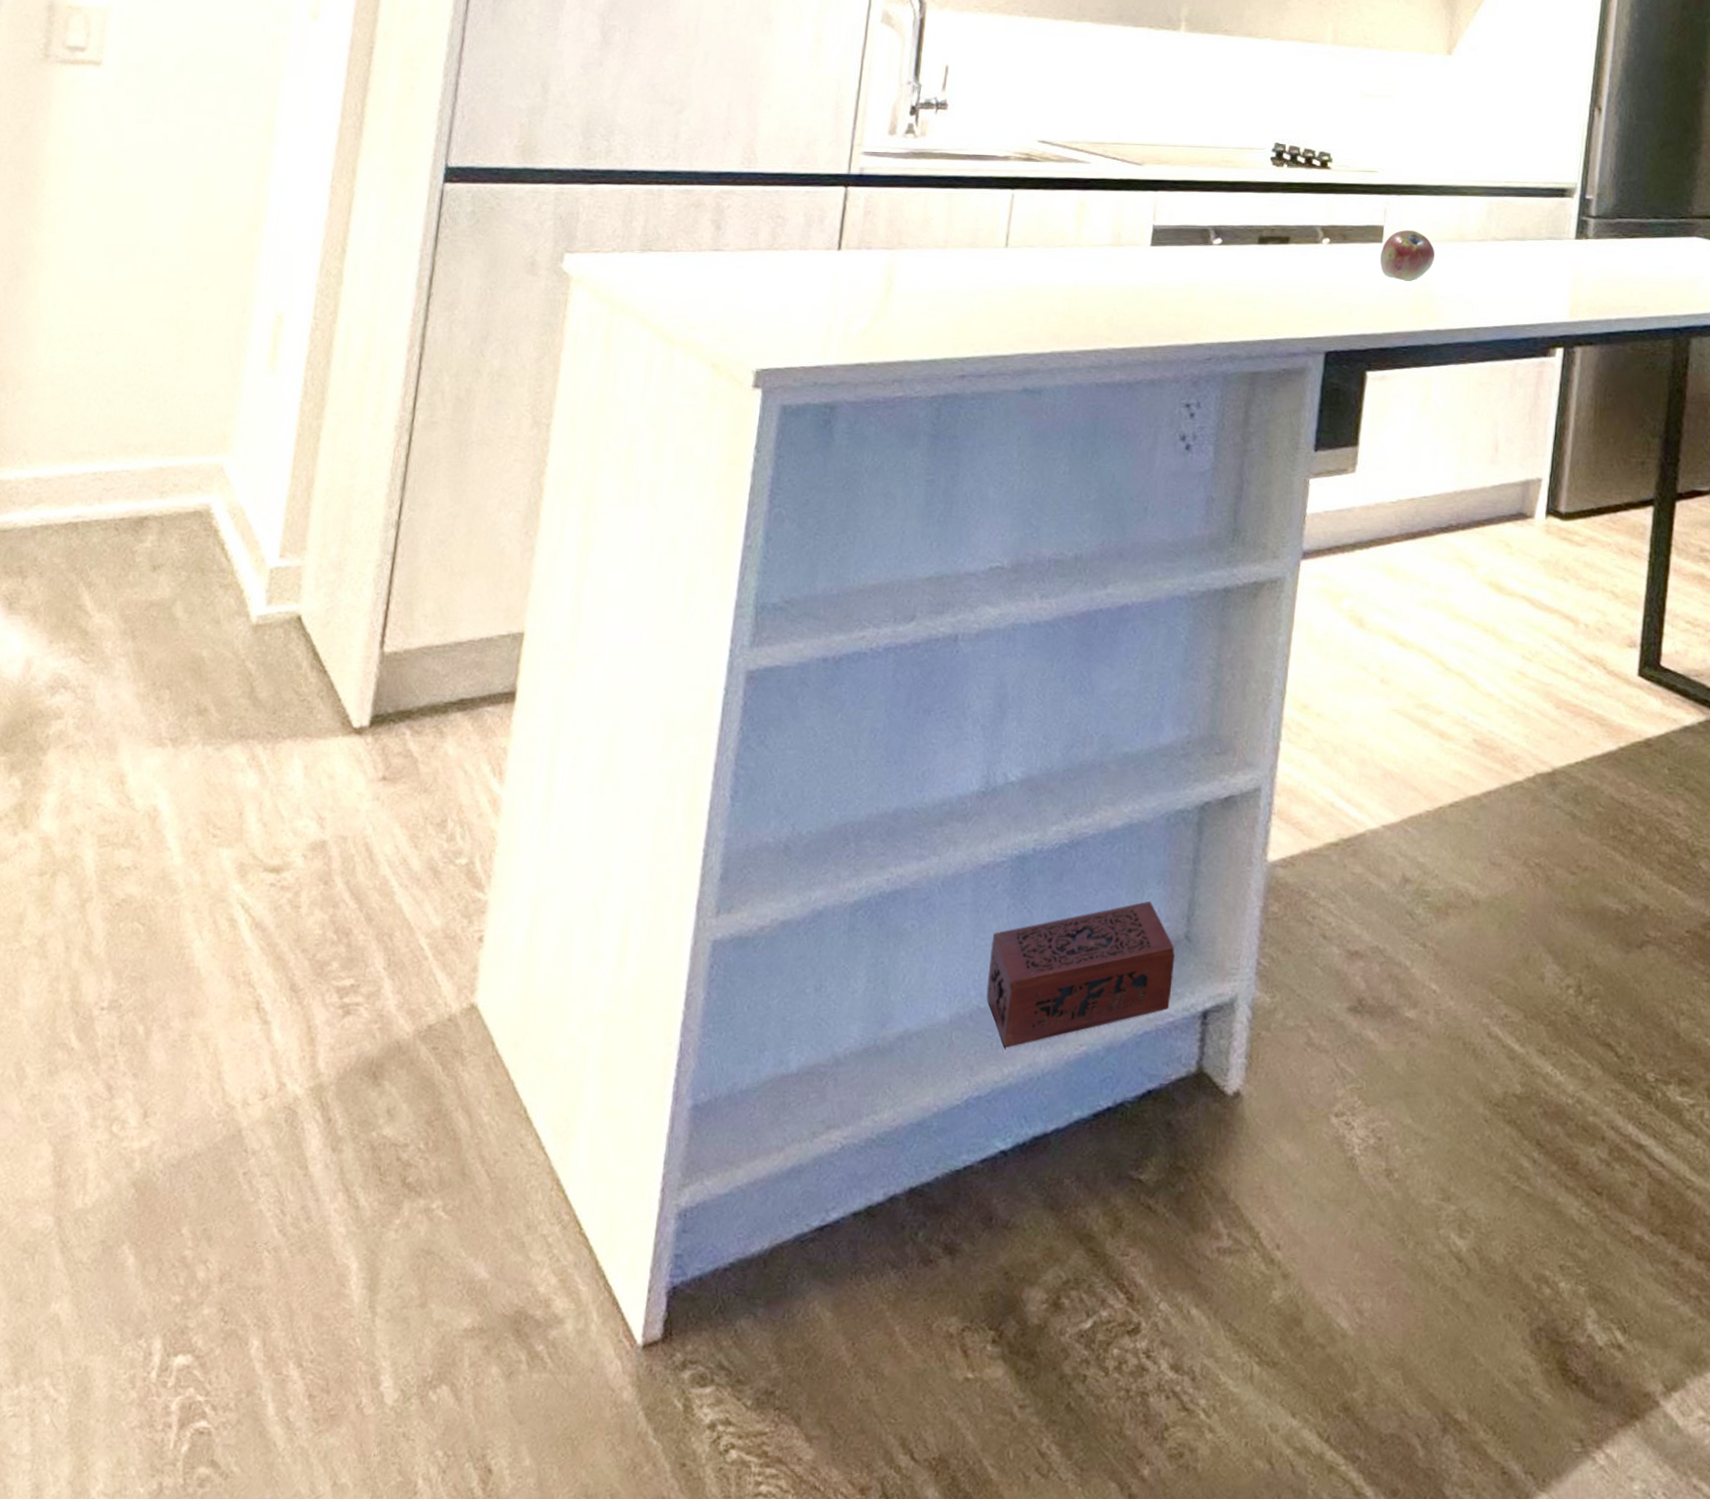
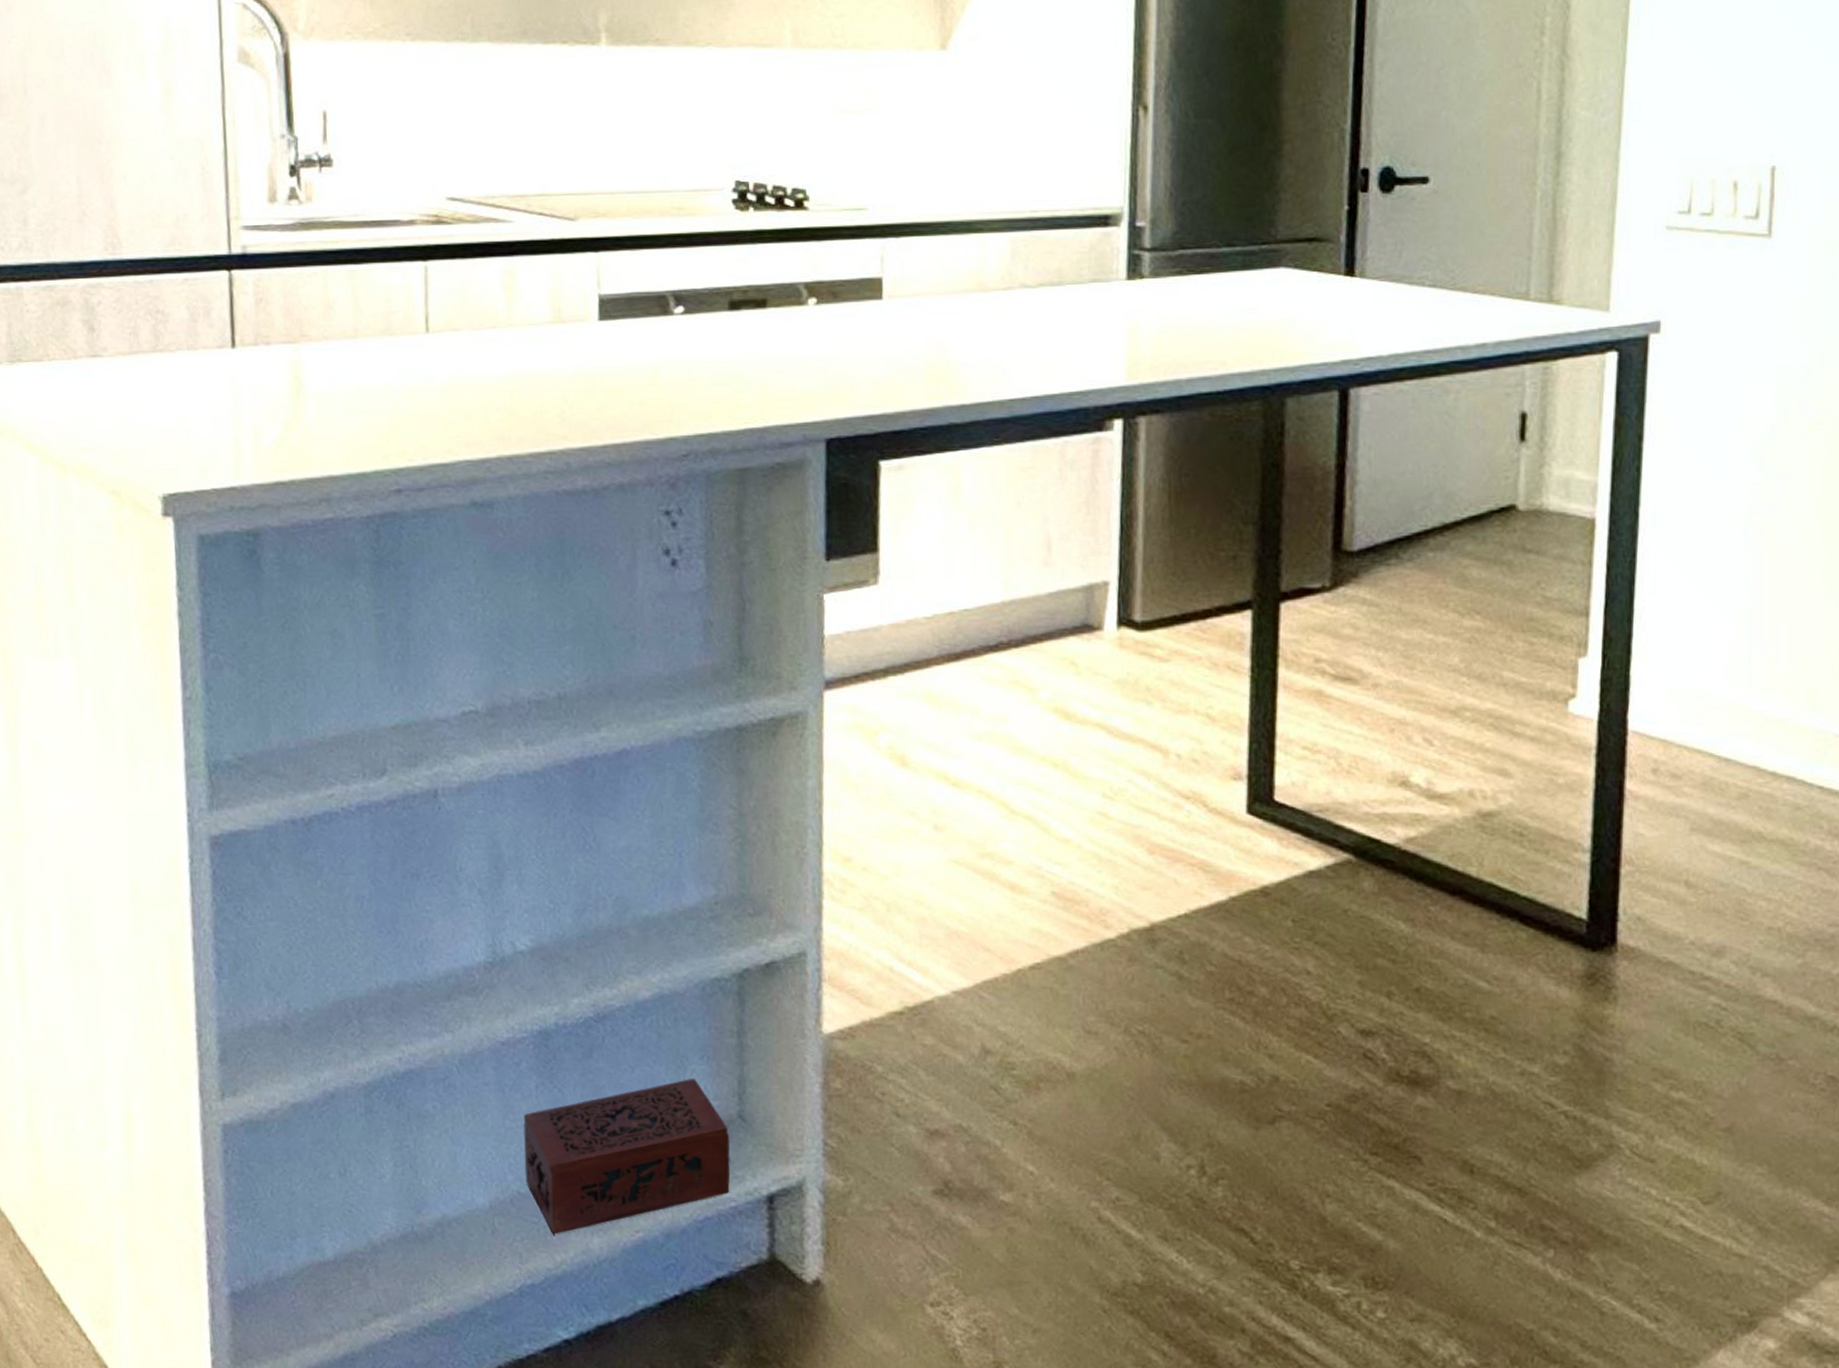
fruit: present [1380,230,1435,282] -> none [881,281,951,347]

